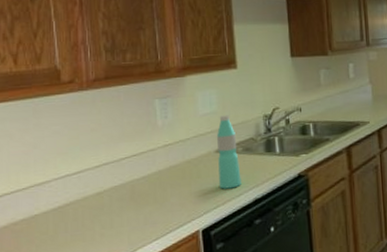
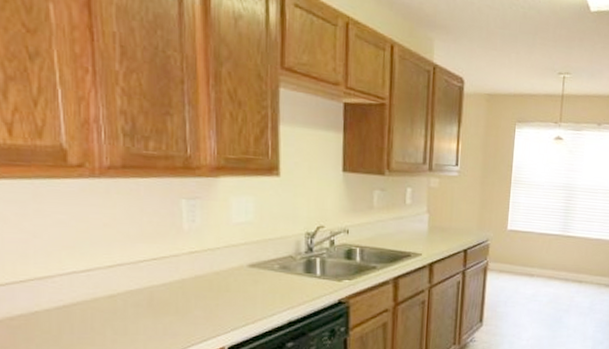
water bottle: present [216,115,242,189] -> none [250,227,276,307]

